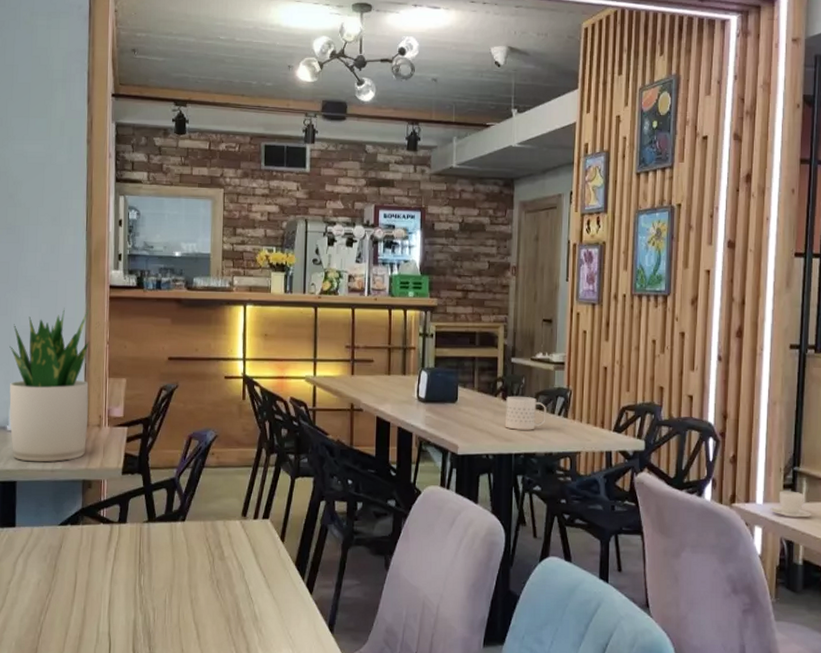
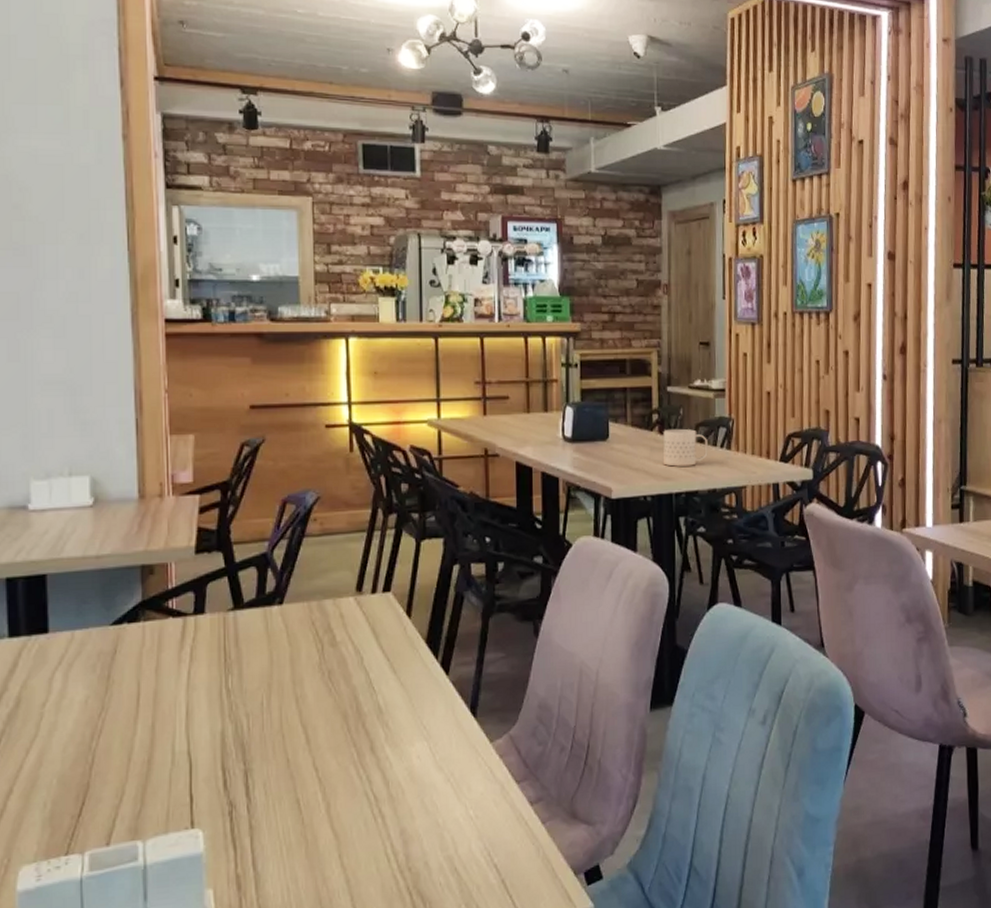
planter: present [9,308,89,463] -> none [26,349,145,549]
teacup: present [770,490,812,518] -> none [939,511,979,538]

